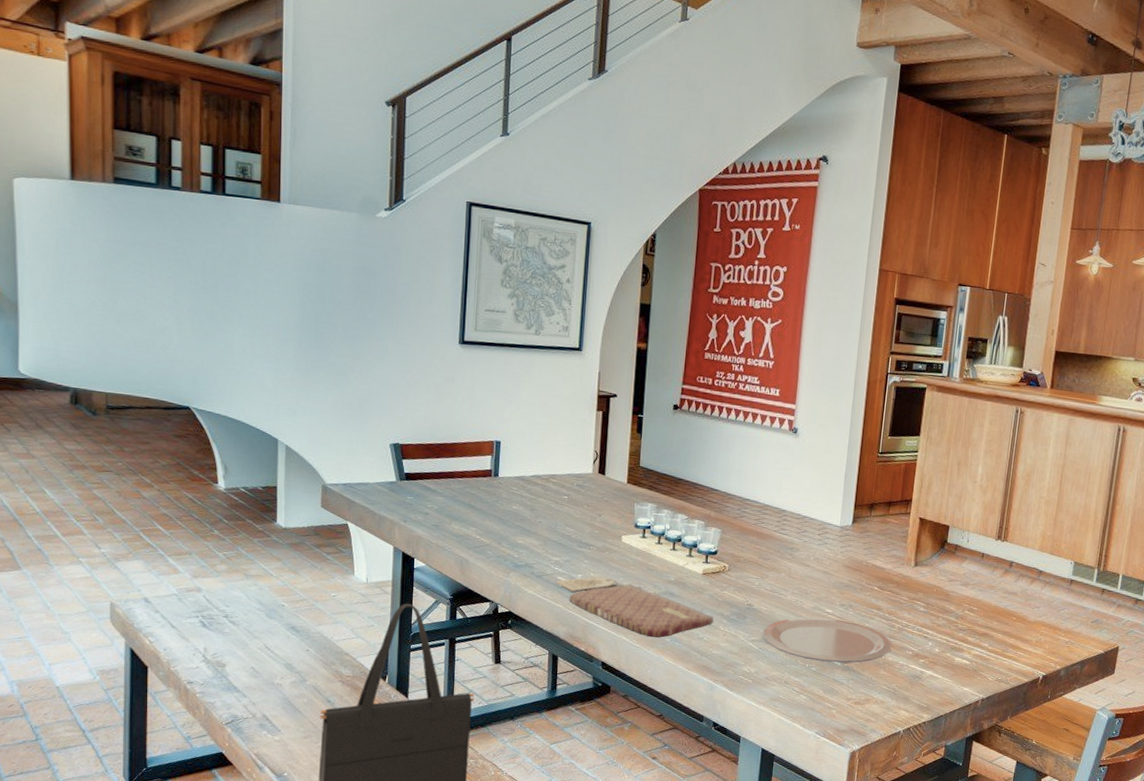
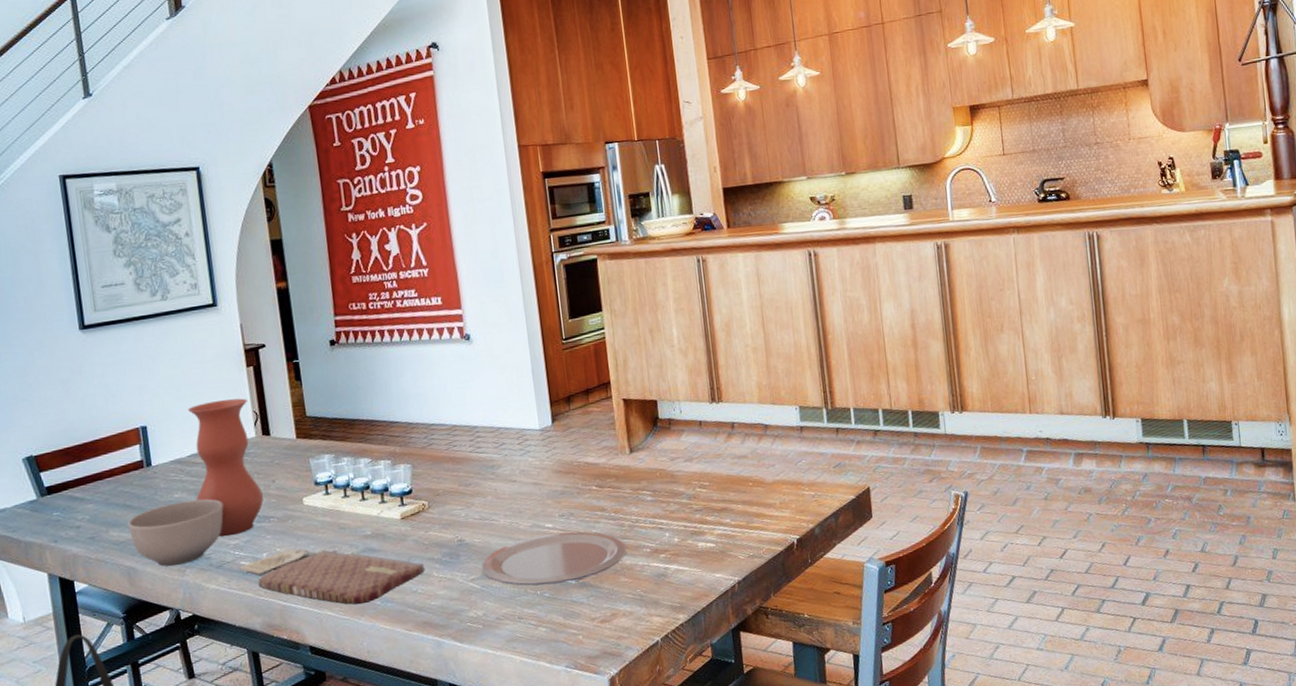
bowl: none [468,512,553,567] -> present [127,498,224,567]
vase: none [531,433,591,553] -> present [188,398,264,537]

